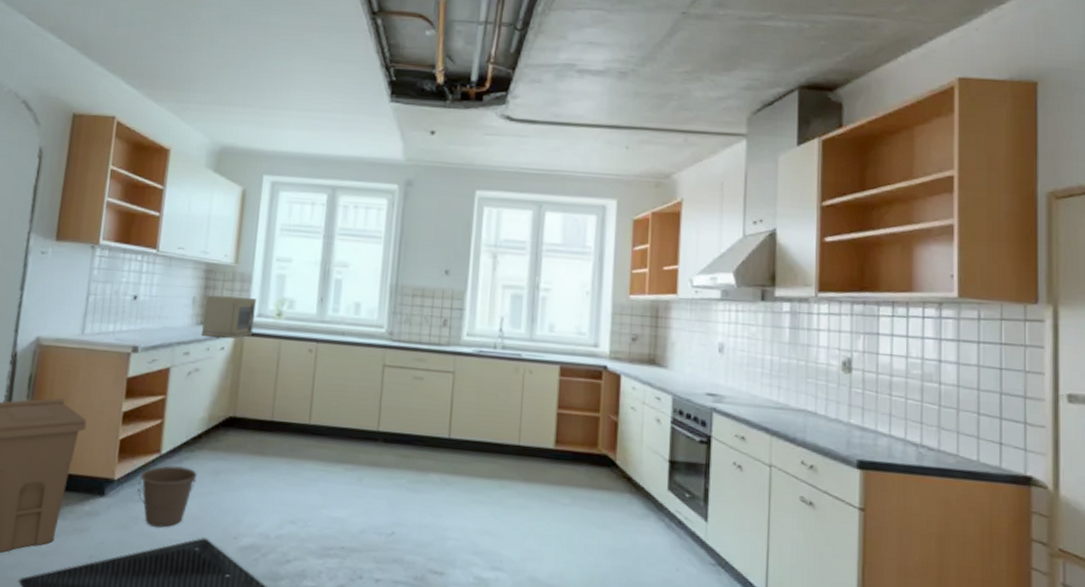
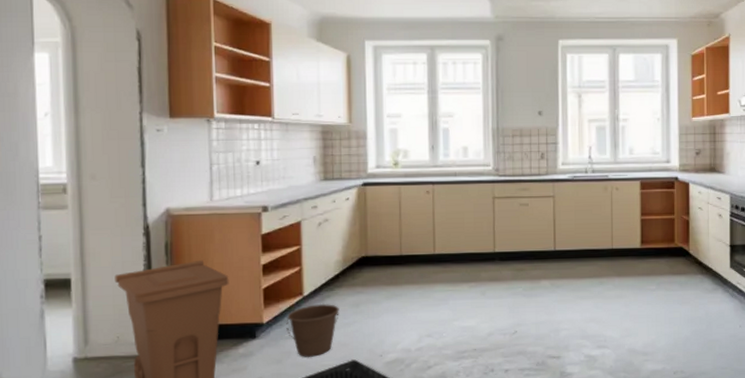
microwave: present [201,295,256,339] -> none [325,152,374,190]

